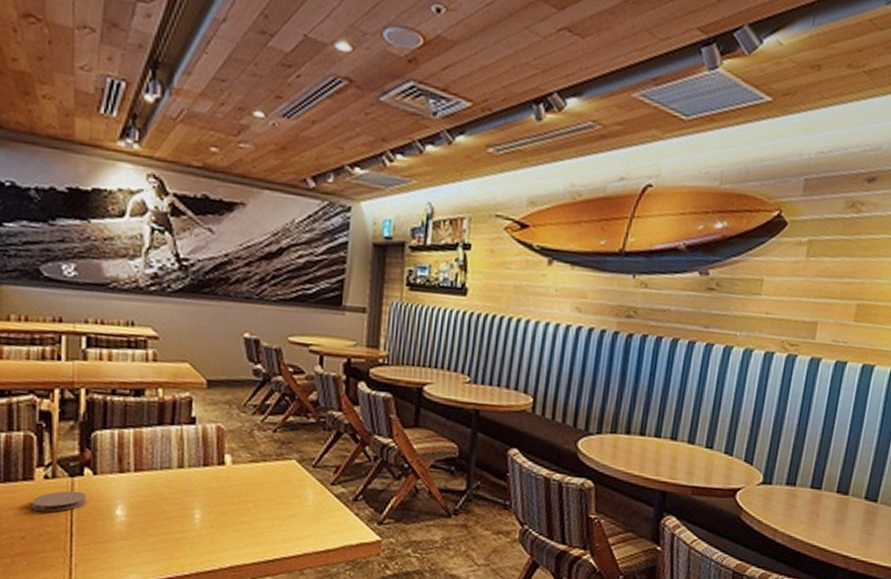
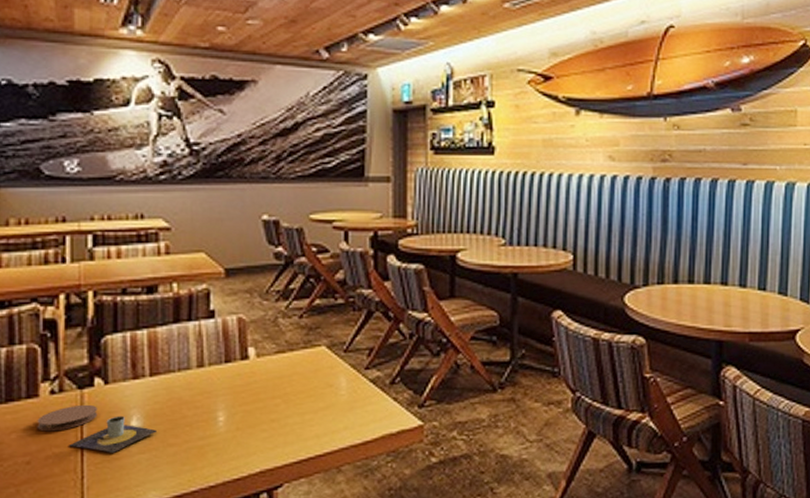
mug: none [60,504,140,537] -> present [69,416,158,453]

